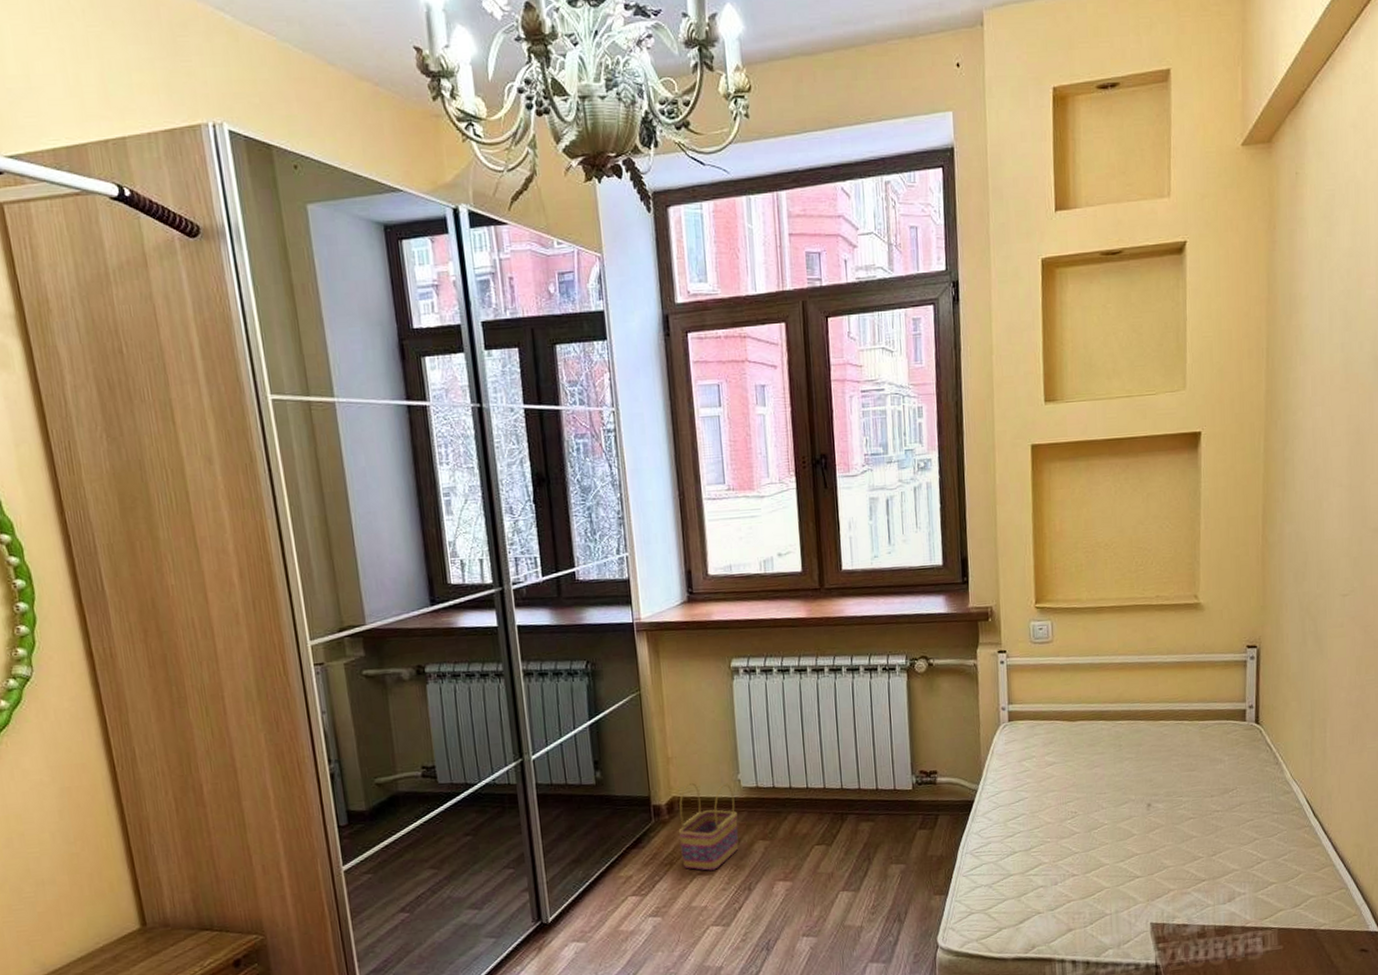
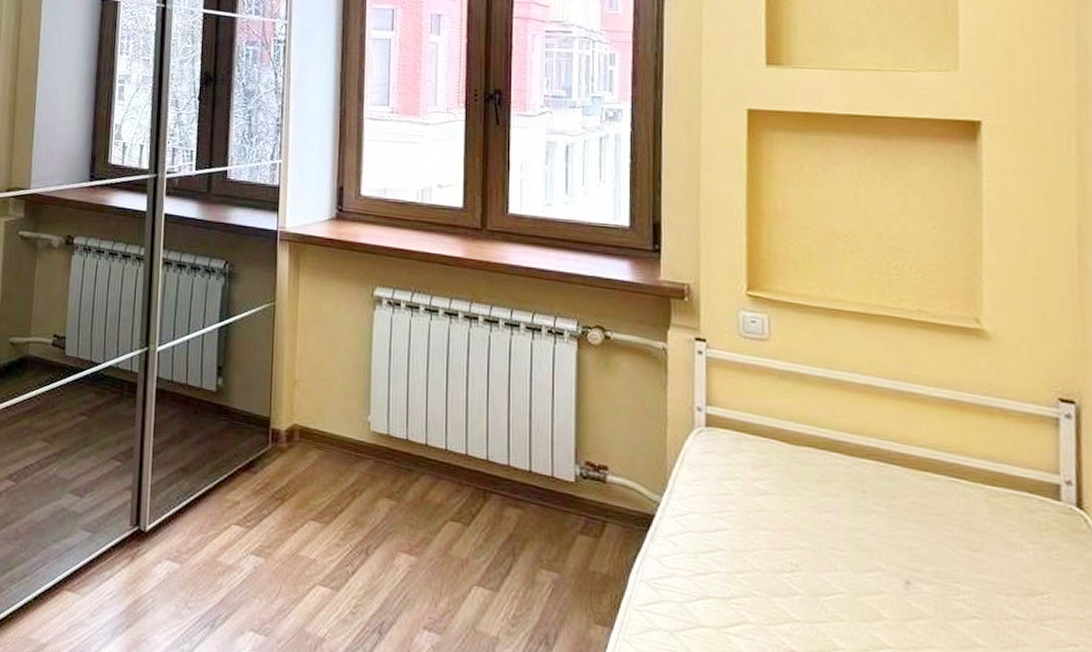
basket: present [678,782,739,871] -> none [294,412,362,520]

